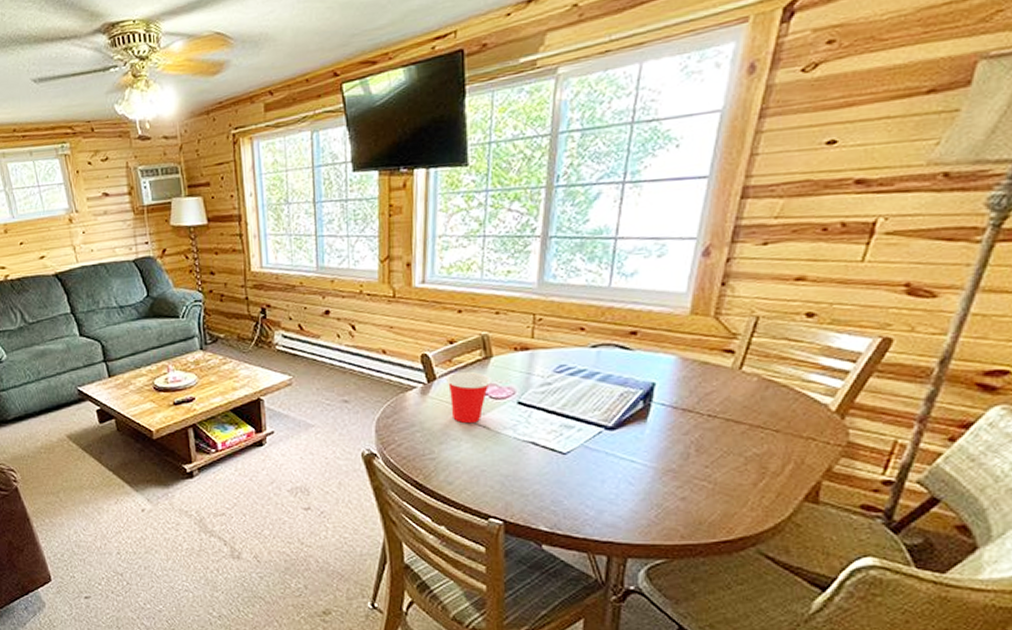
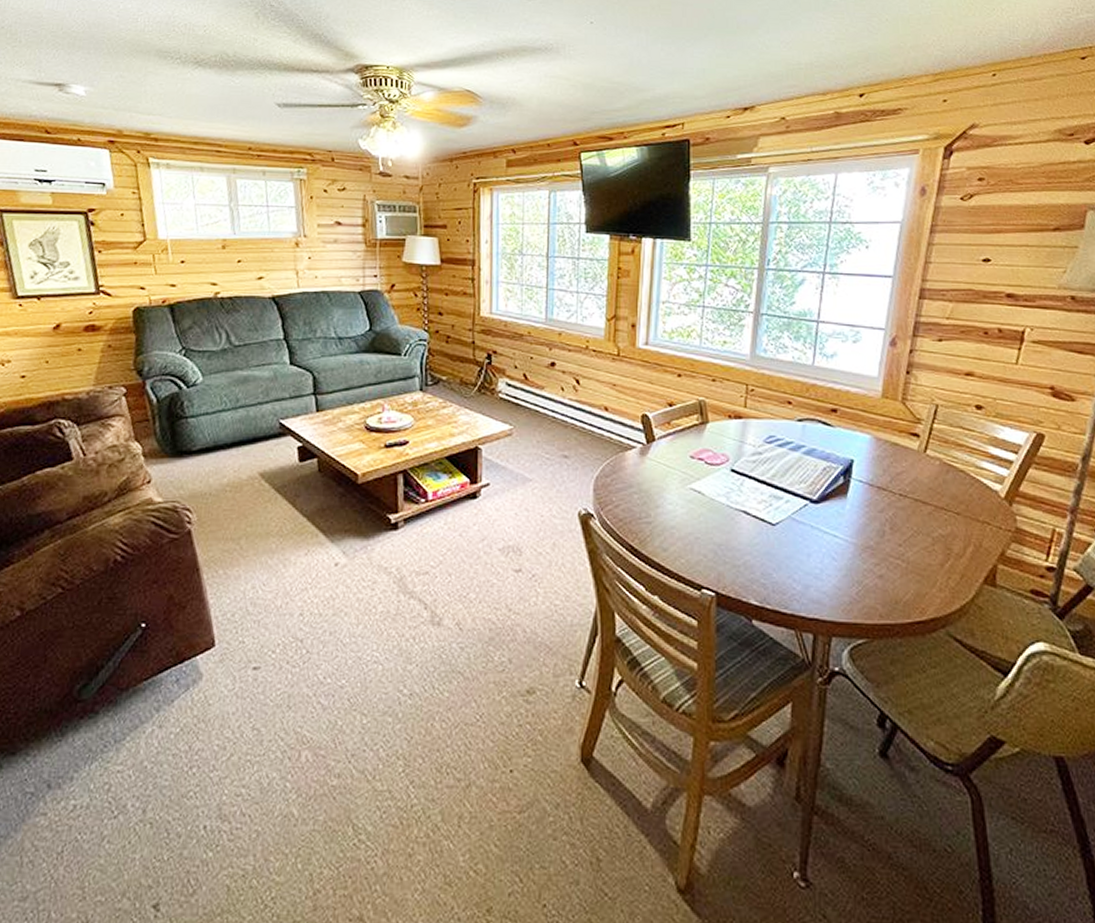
cup: present [446,372,493,424] -> none [665,436,708,489]

